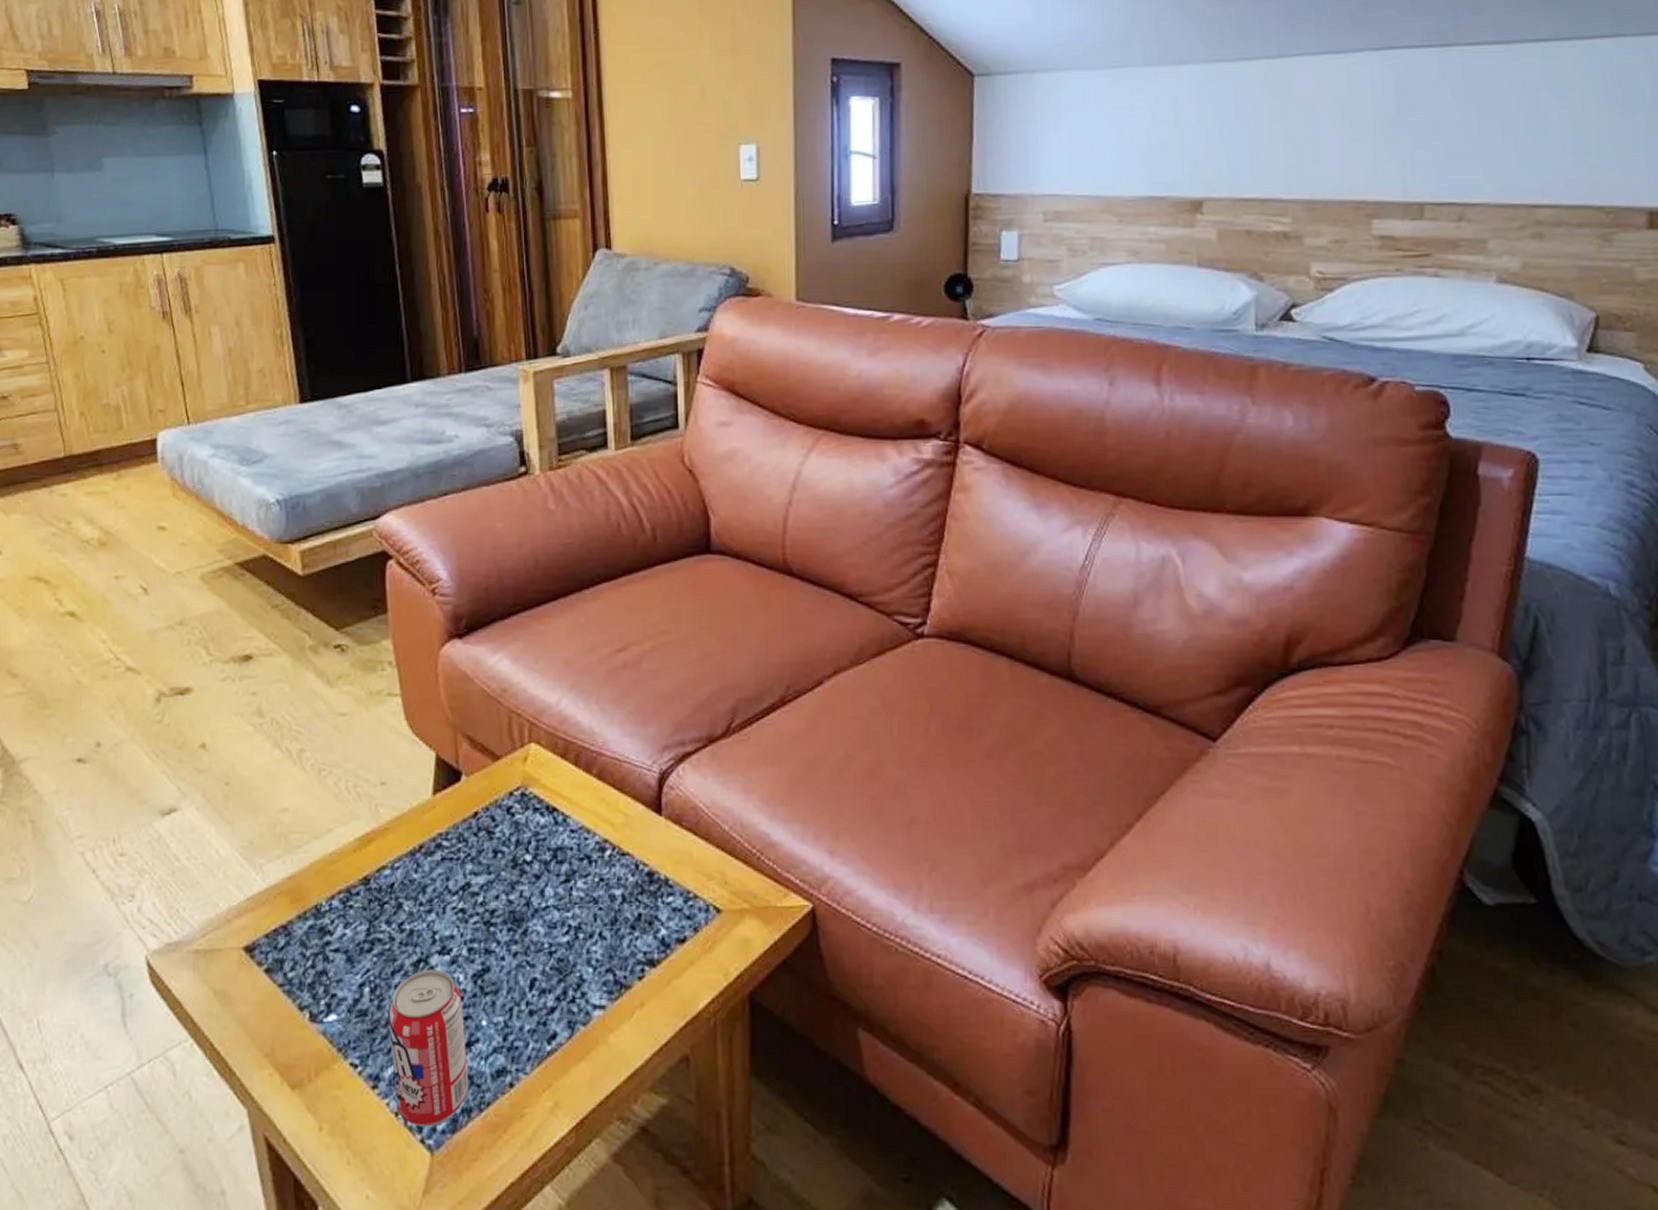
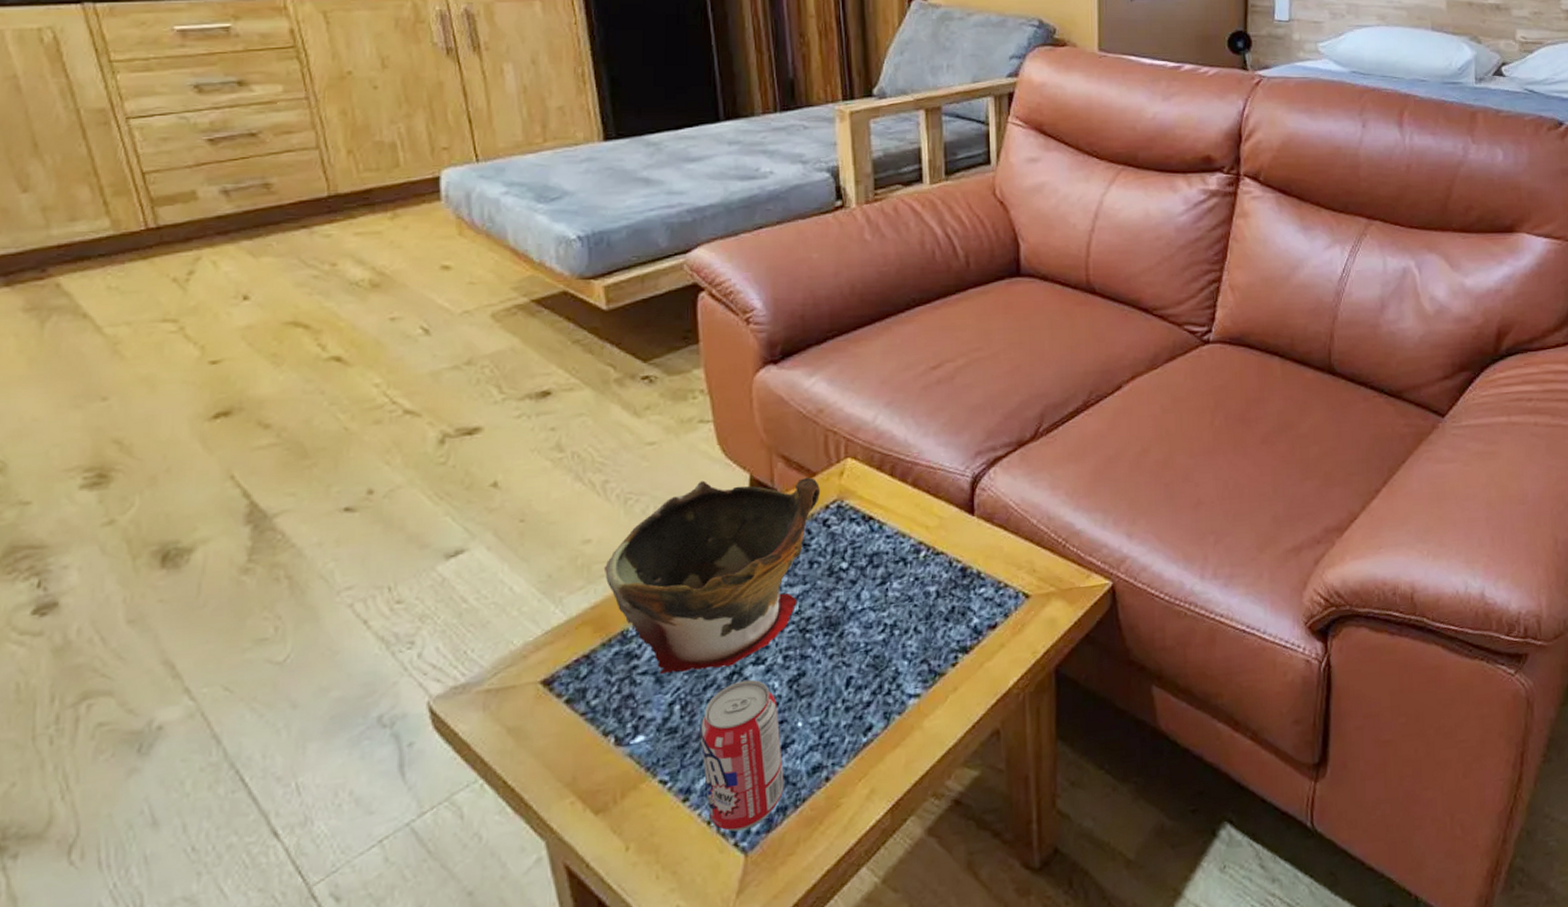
bowl: none [299,756,505,954] -> present [603,476,821,674]

